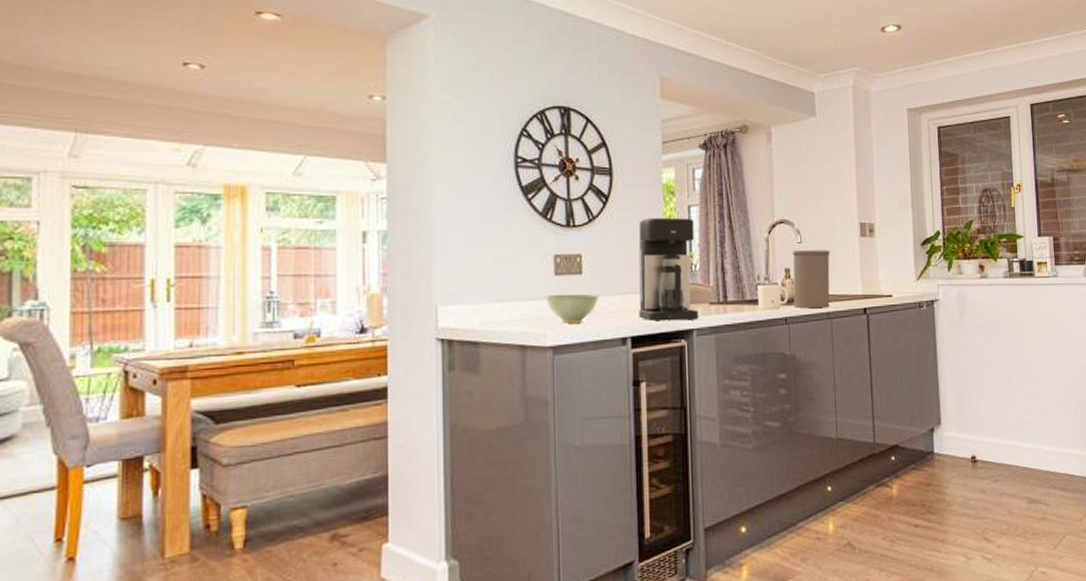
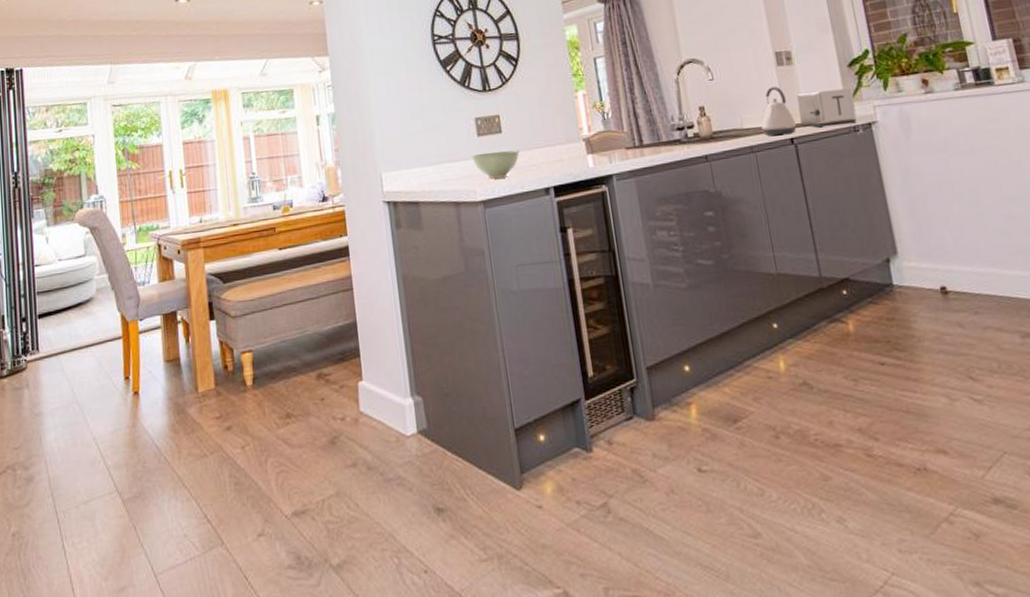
coffee maker: present [638,217,699,322] -> none [549,69,617,171]
mug: present [757,285,789,311] -> none [672,124,707,151]
canister: present [793,250,830,309] -> none [705,83,753,146]
kettle: none [840,256,871,305] -> present [761,86,797,137]
toaster: none [873,265,923,301] -> present [796,88,857,128]

